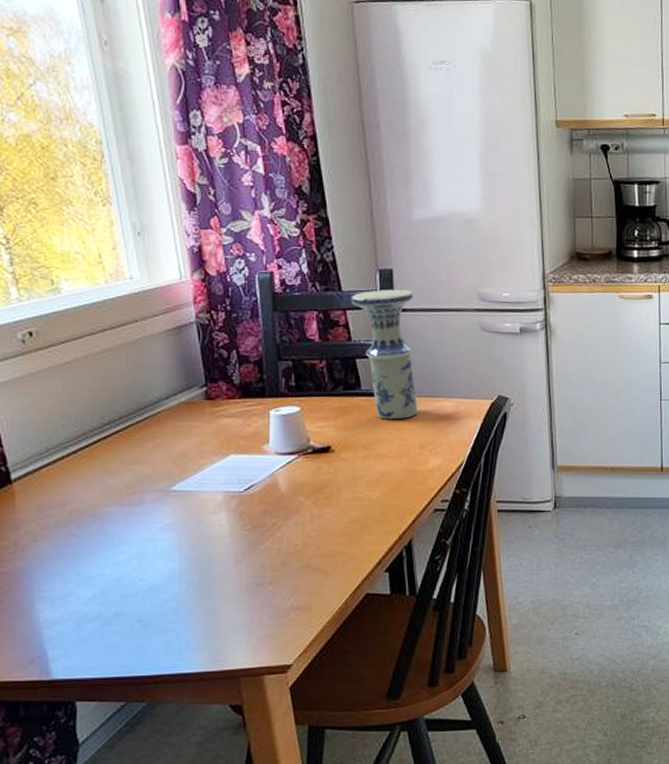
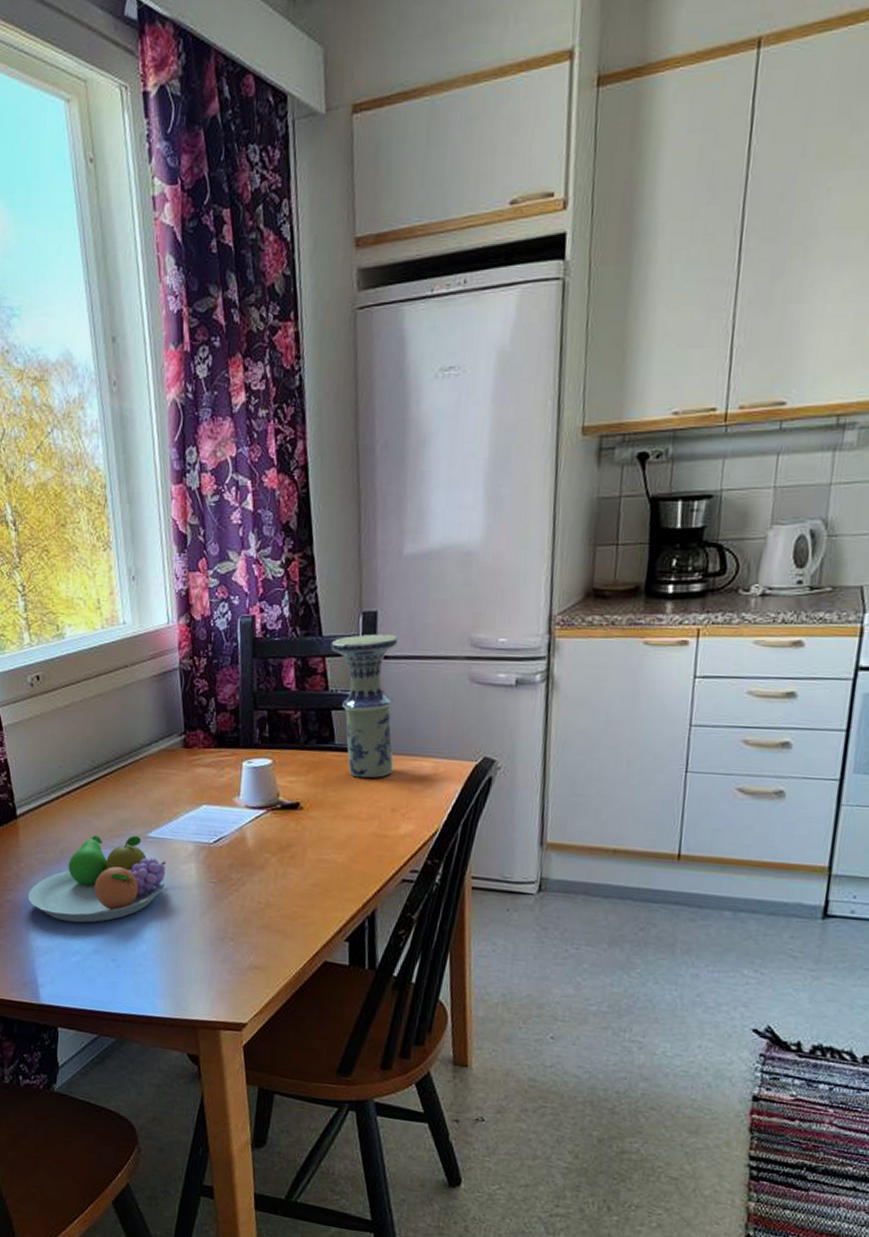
fruit bowl: none [30,490,196,587] -> present [28,834,167,923]

